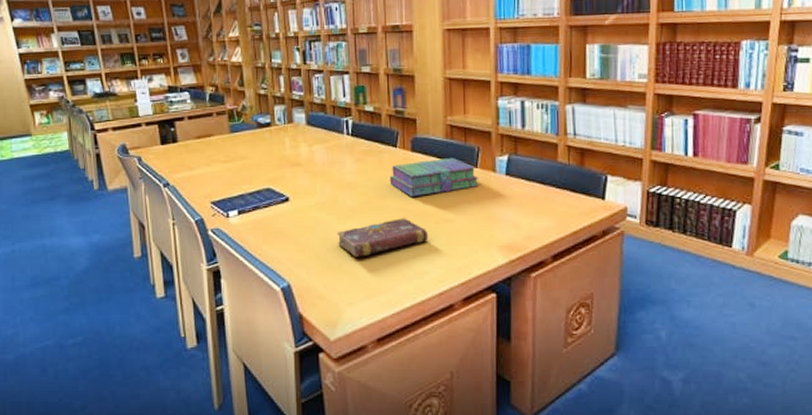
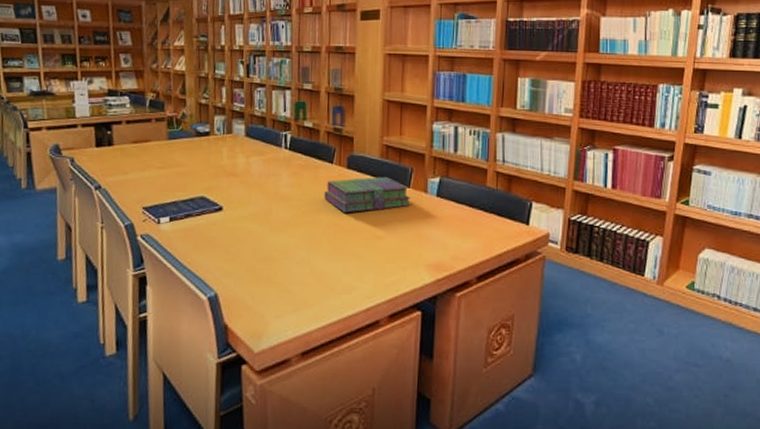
book: present [337,218,429,257] -> none [268,233,359,270]

